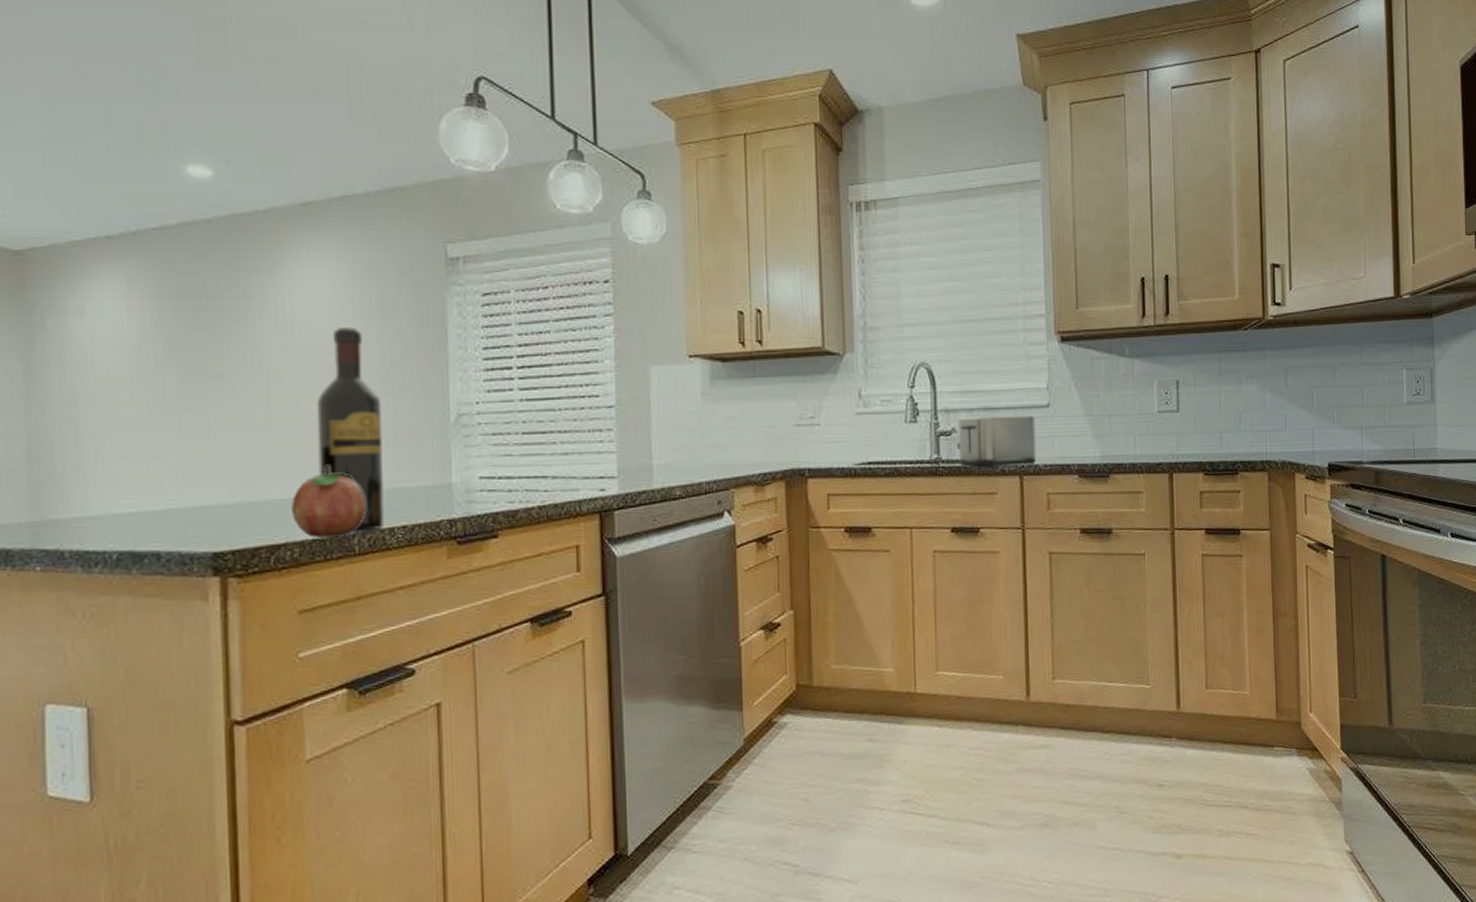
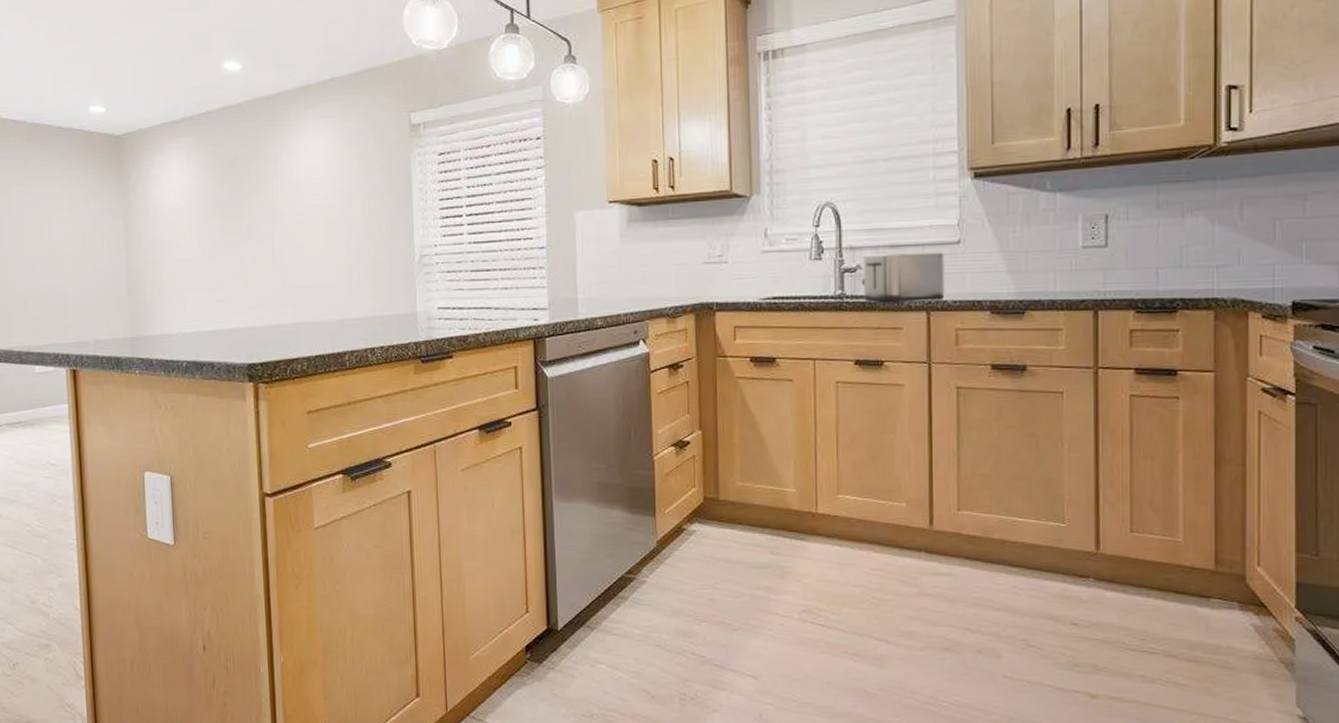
fruit: present [290,464,367,539] -> none [300,296,354,355]
wine bottle: present [316,328,384,532] -> none [316,185,367,351]

